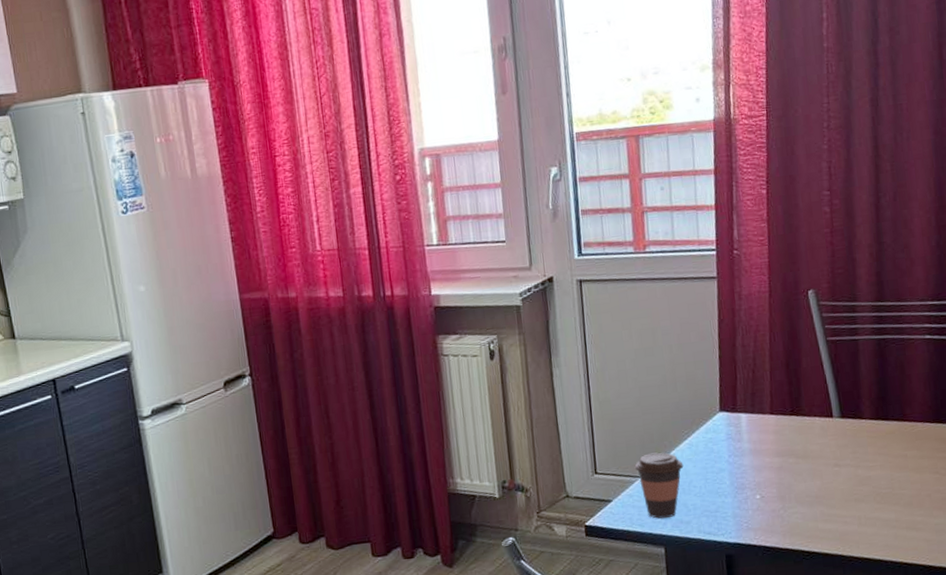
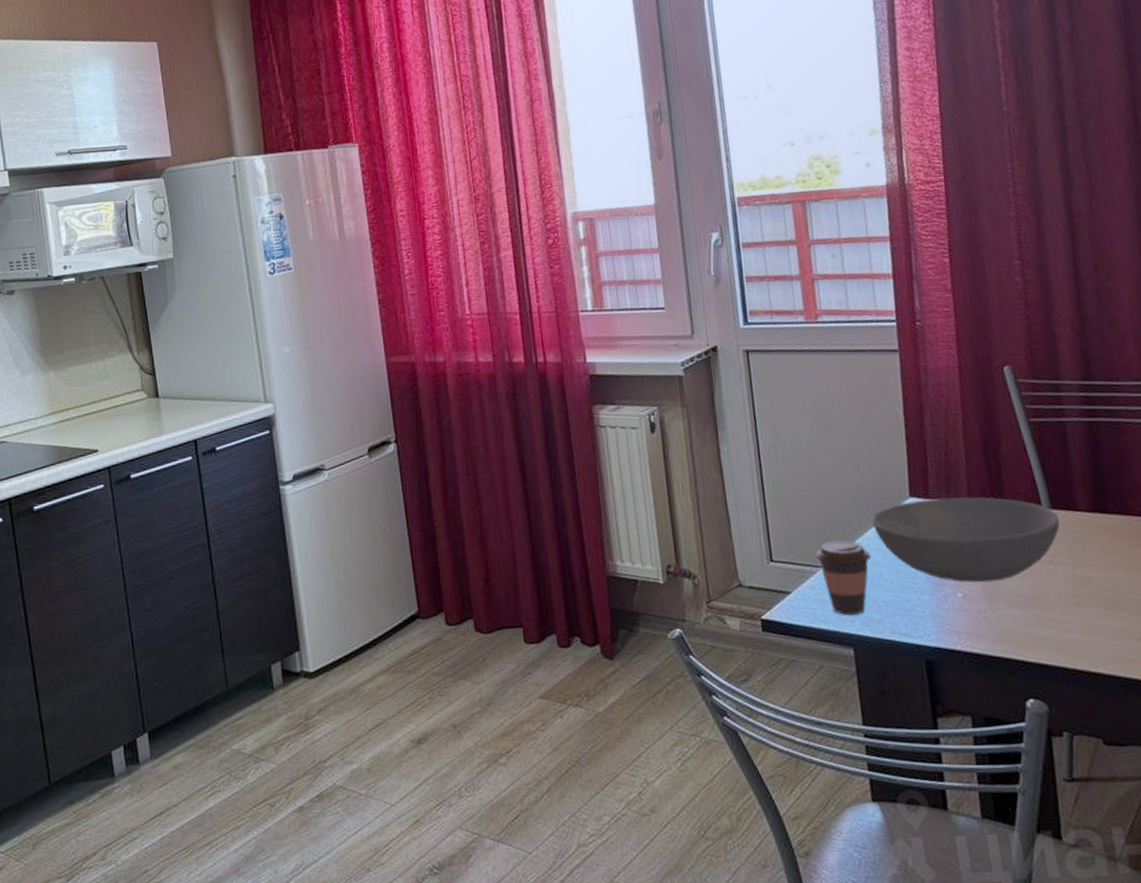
bowl: none [685,409,848,486] -> present [871,497,1060,583]

